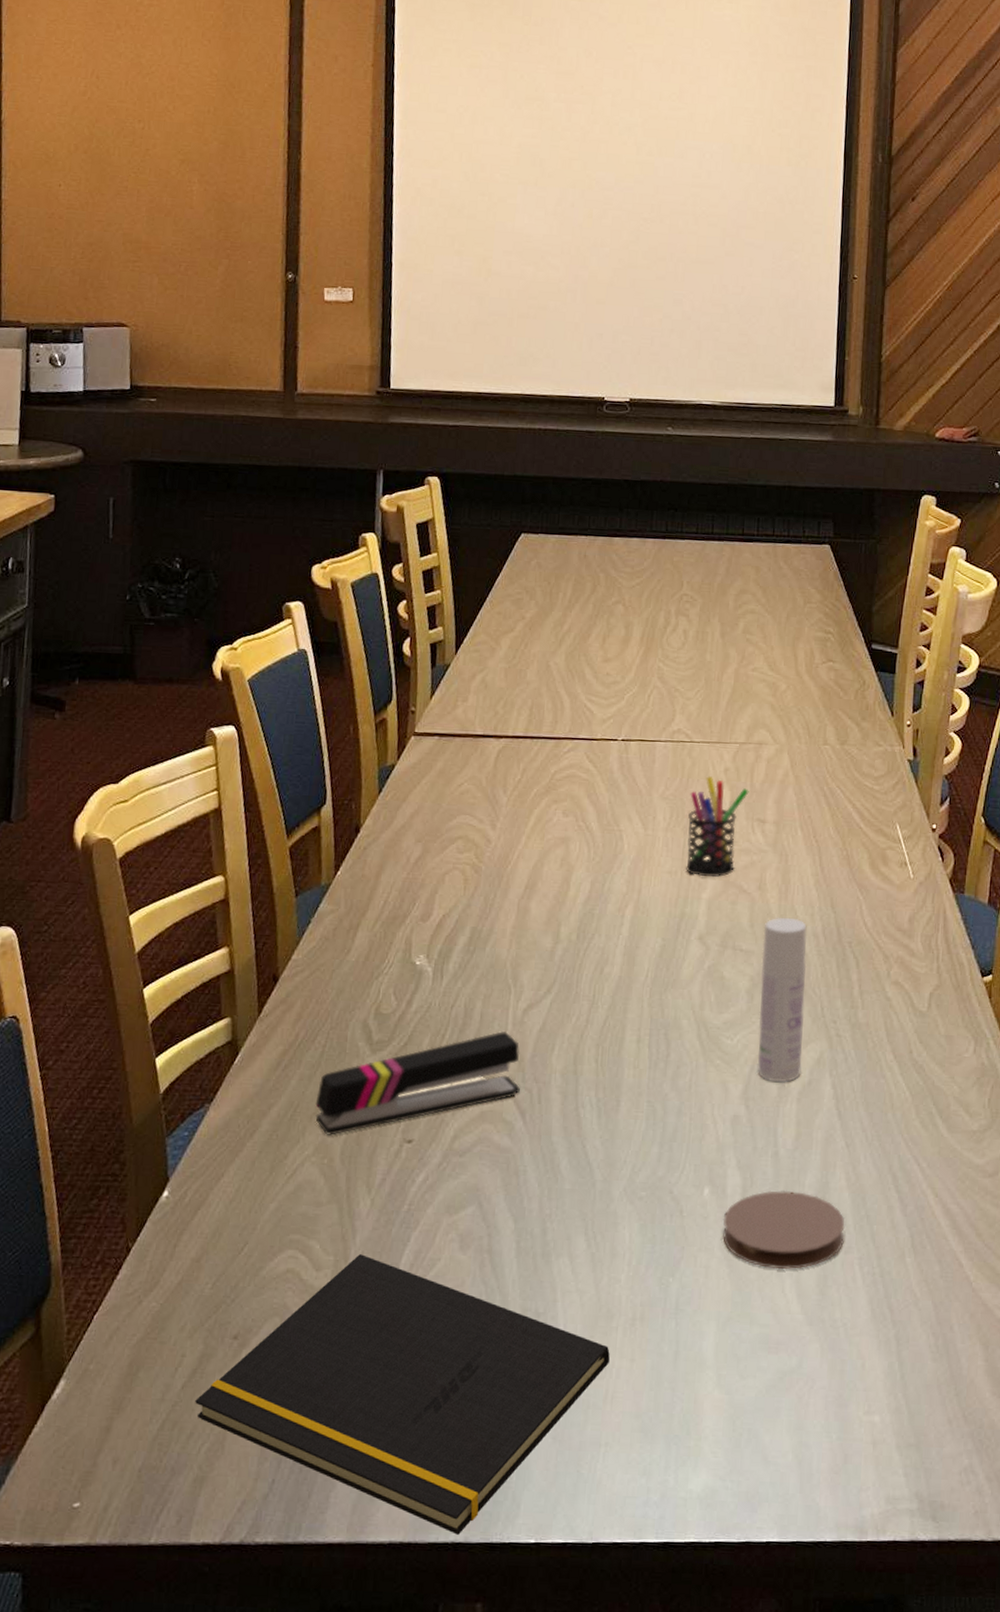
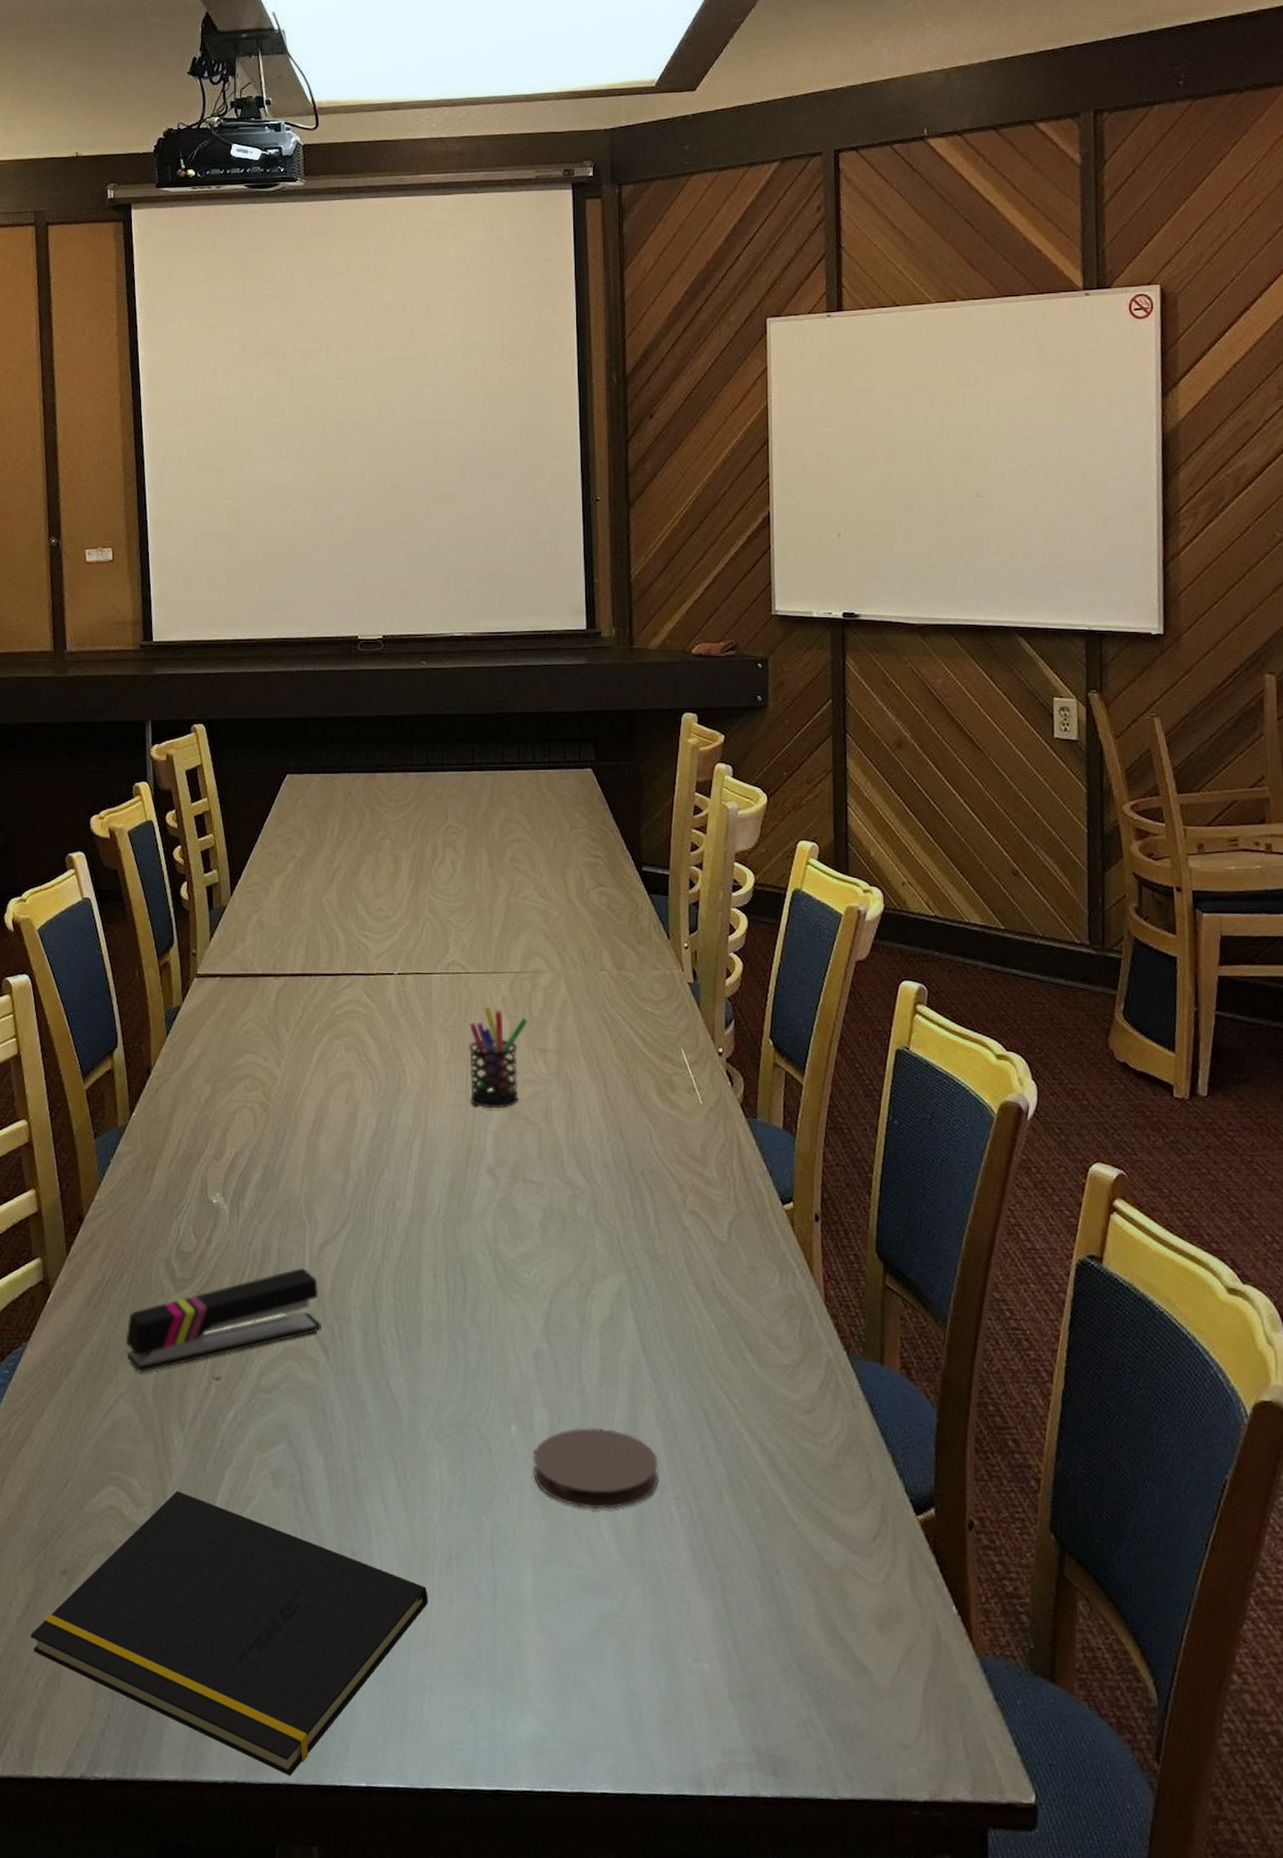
bottle: present [757,917,807,1083] -> none [553,1147,602,1317]

